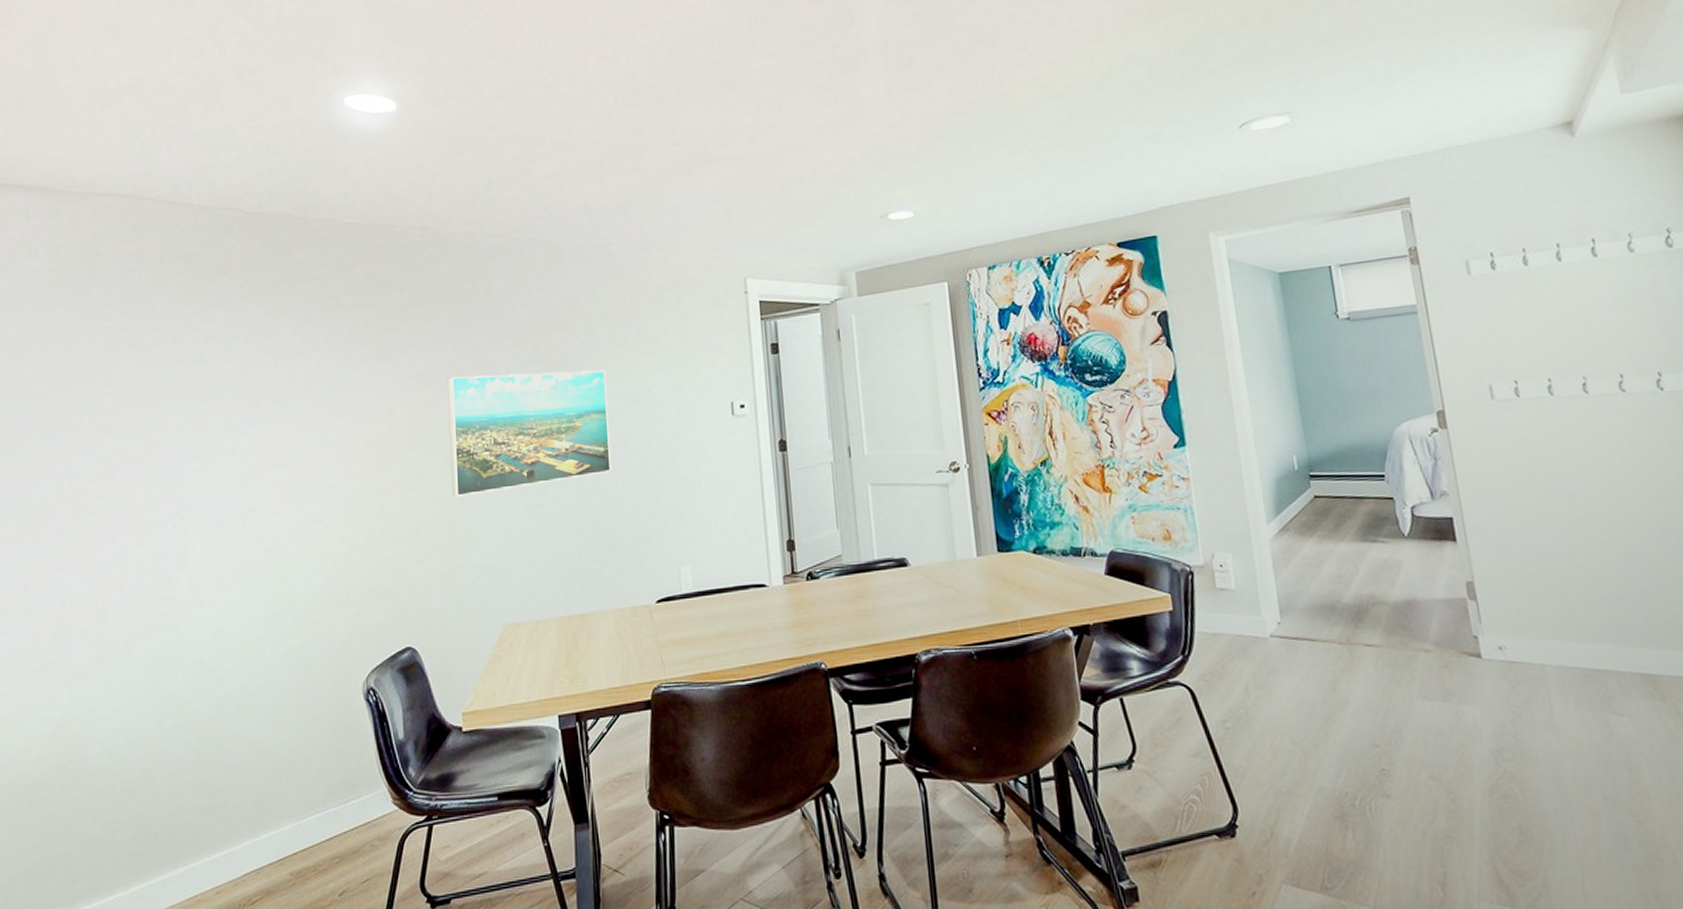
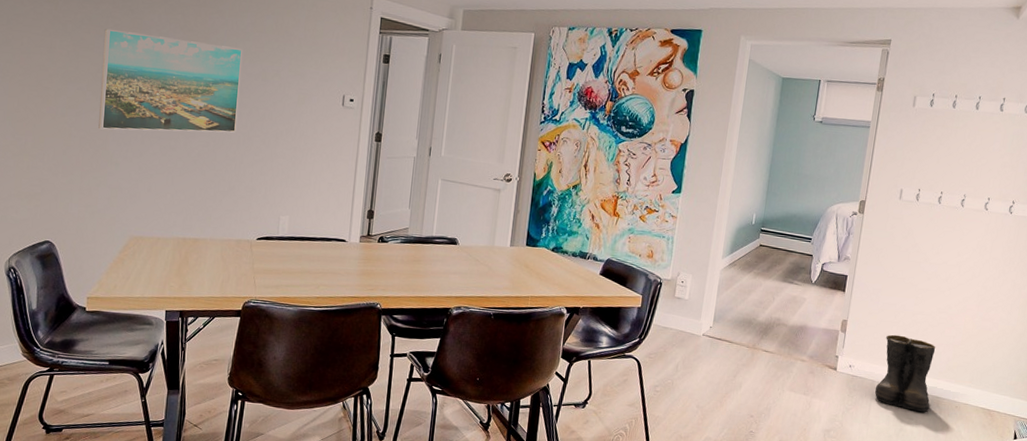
boots: none [1539,590,1644,702] -> present [874,334,936,413]

